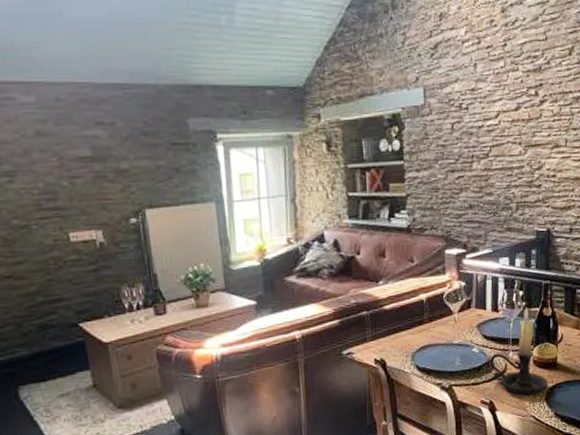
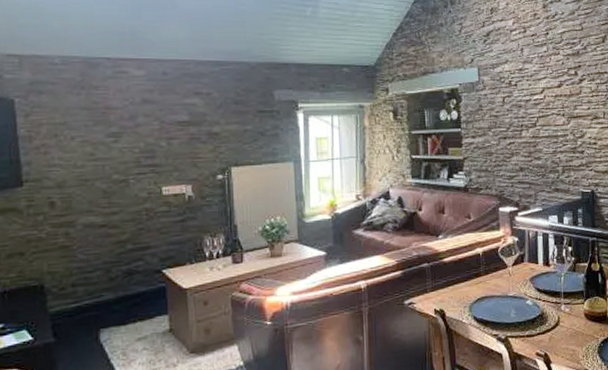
candle holder: present [490,307,548,396] -> none [543,262,600,348]

